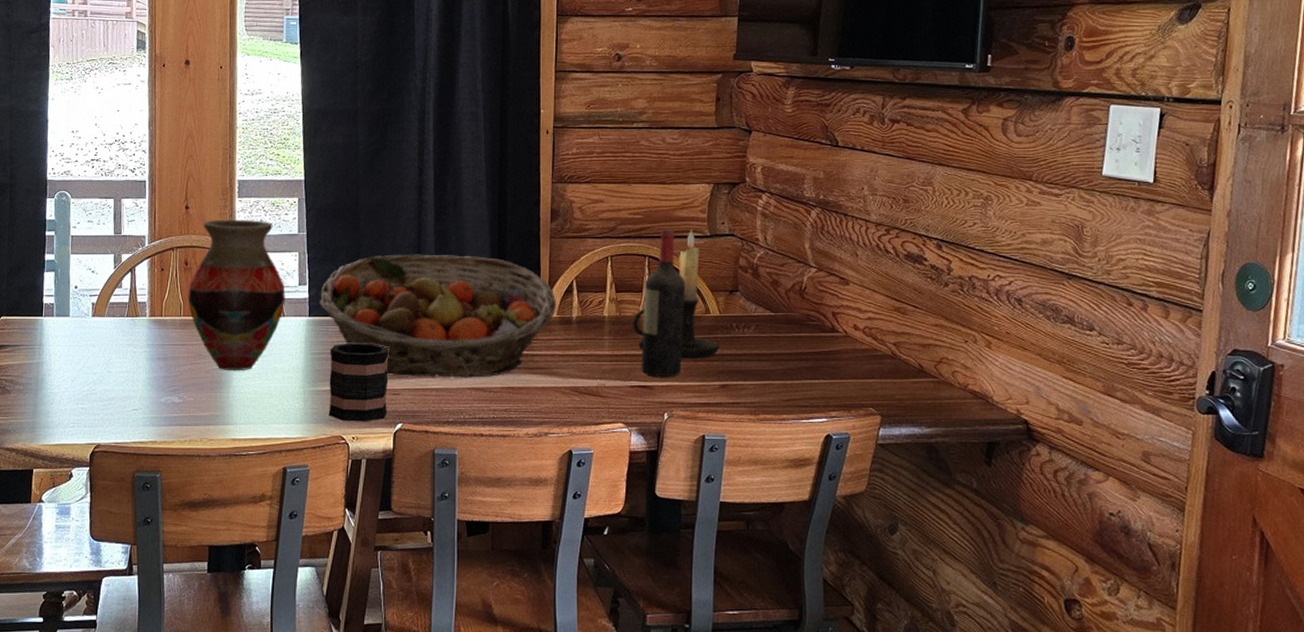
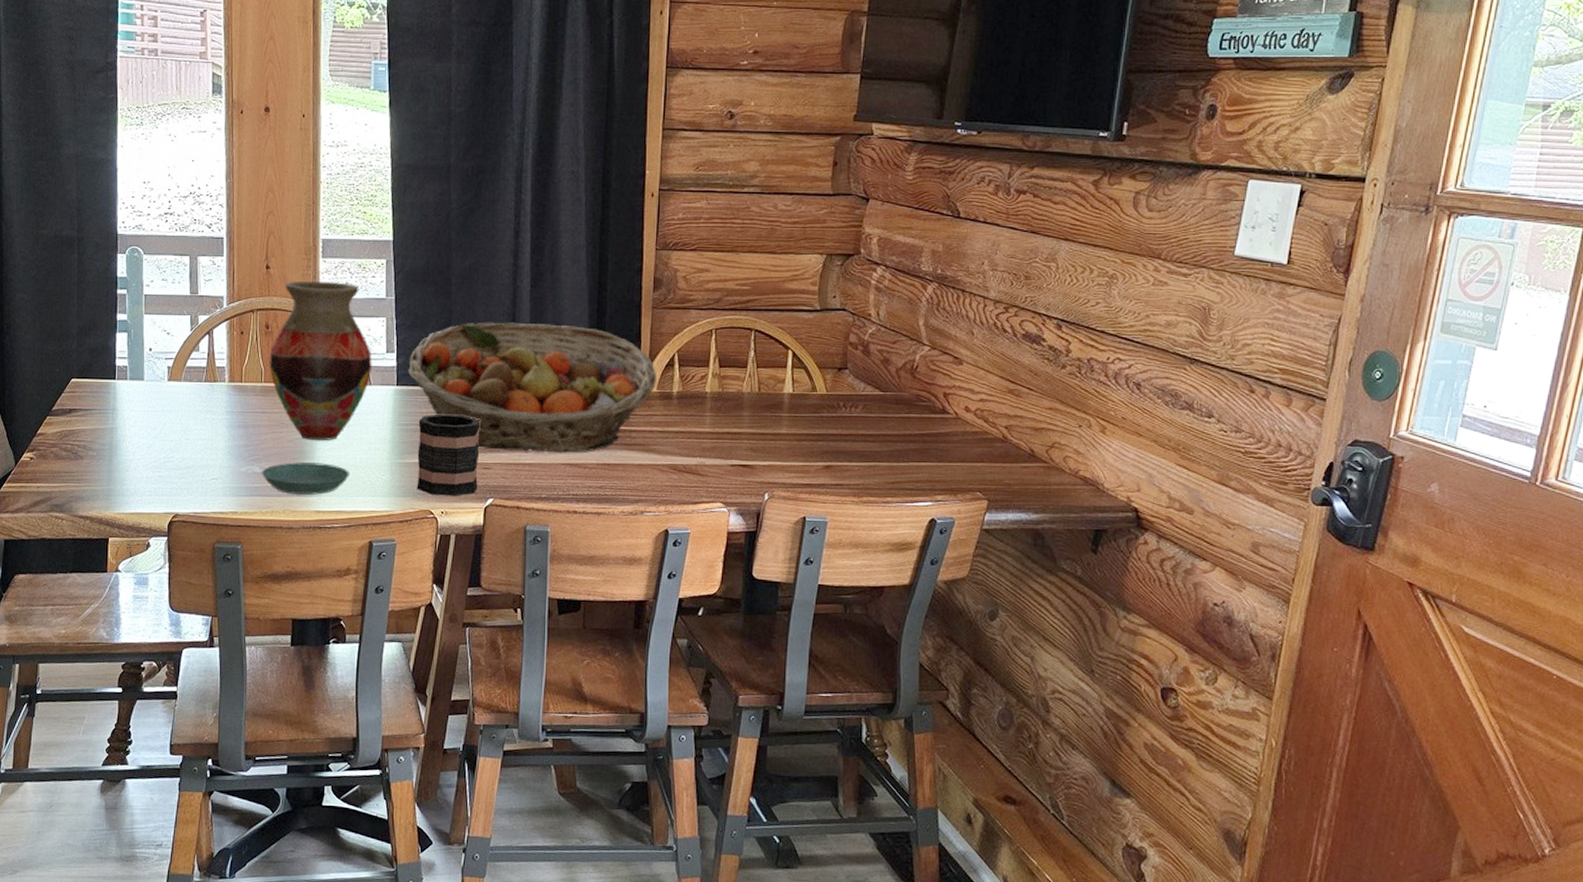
saucer: none [179,392,265,423] -> present [261,462,350,495]
candle holder: present [633,229,720,359] -> none [736,302,826,438]
wine bottle: present [641,229,686,377] -> none [742,302,793,456]

